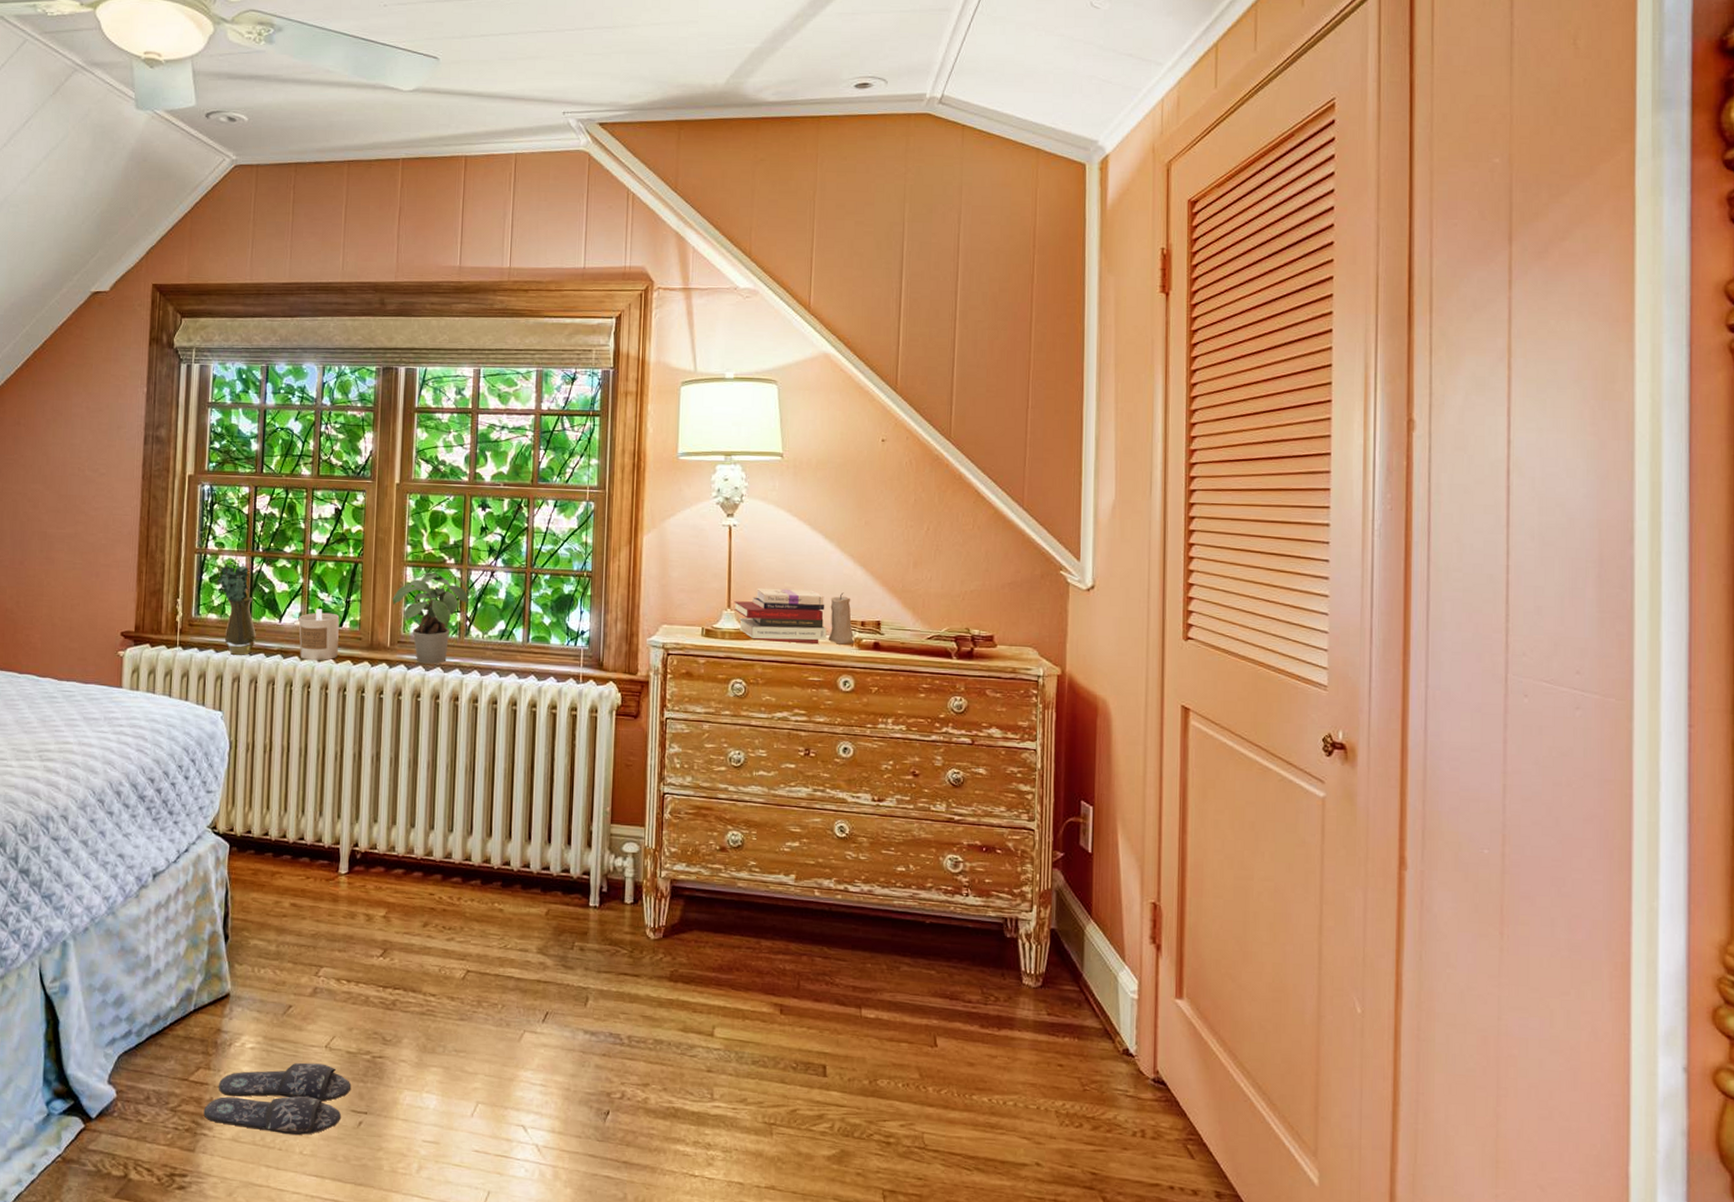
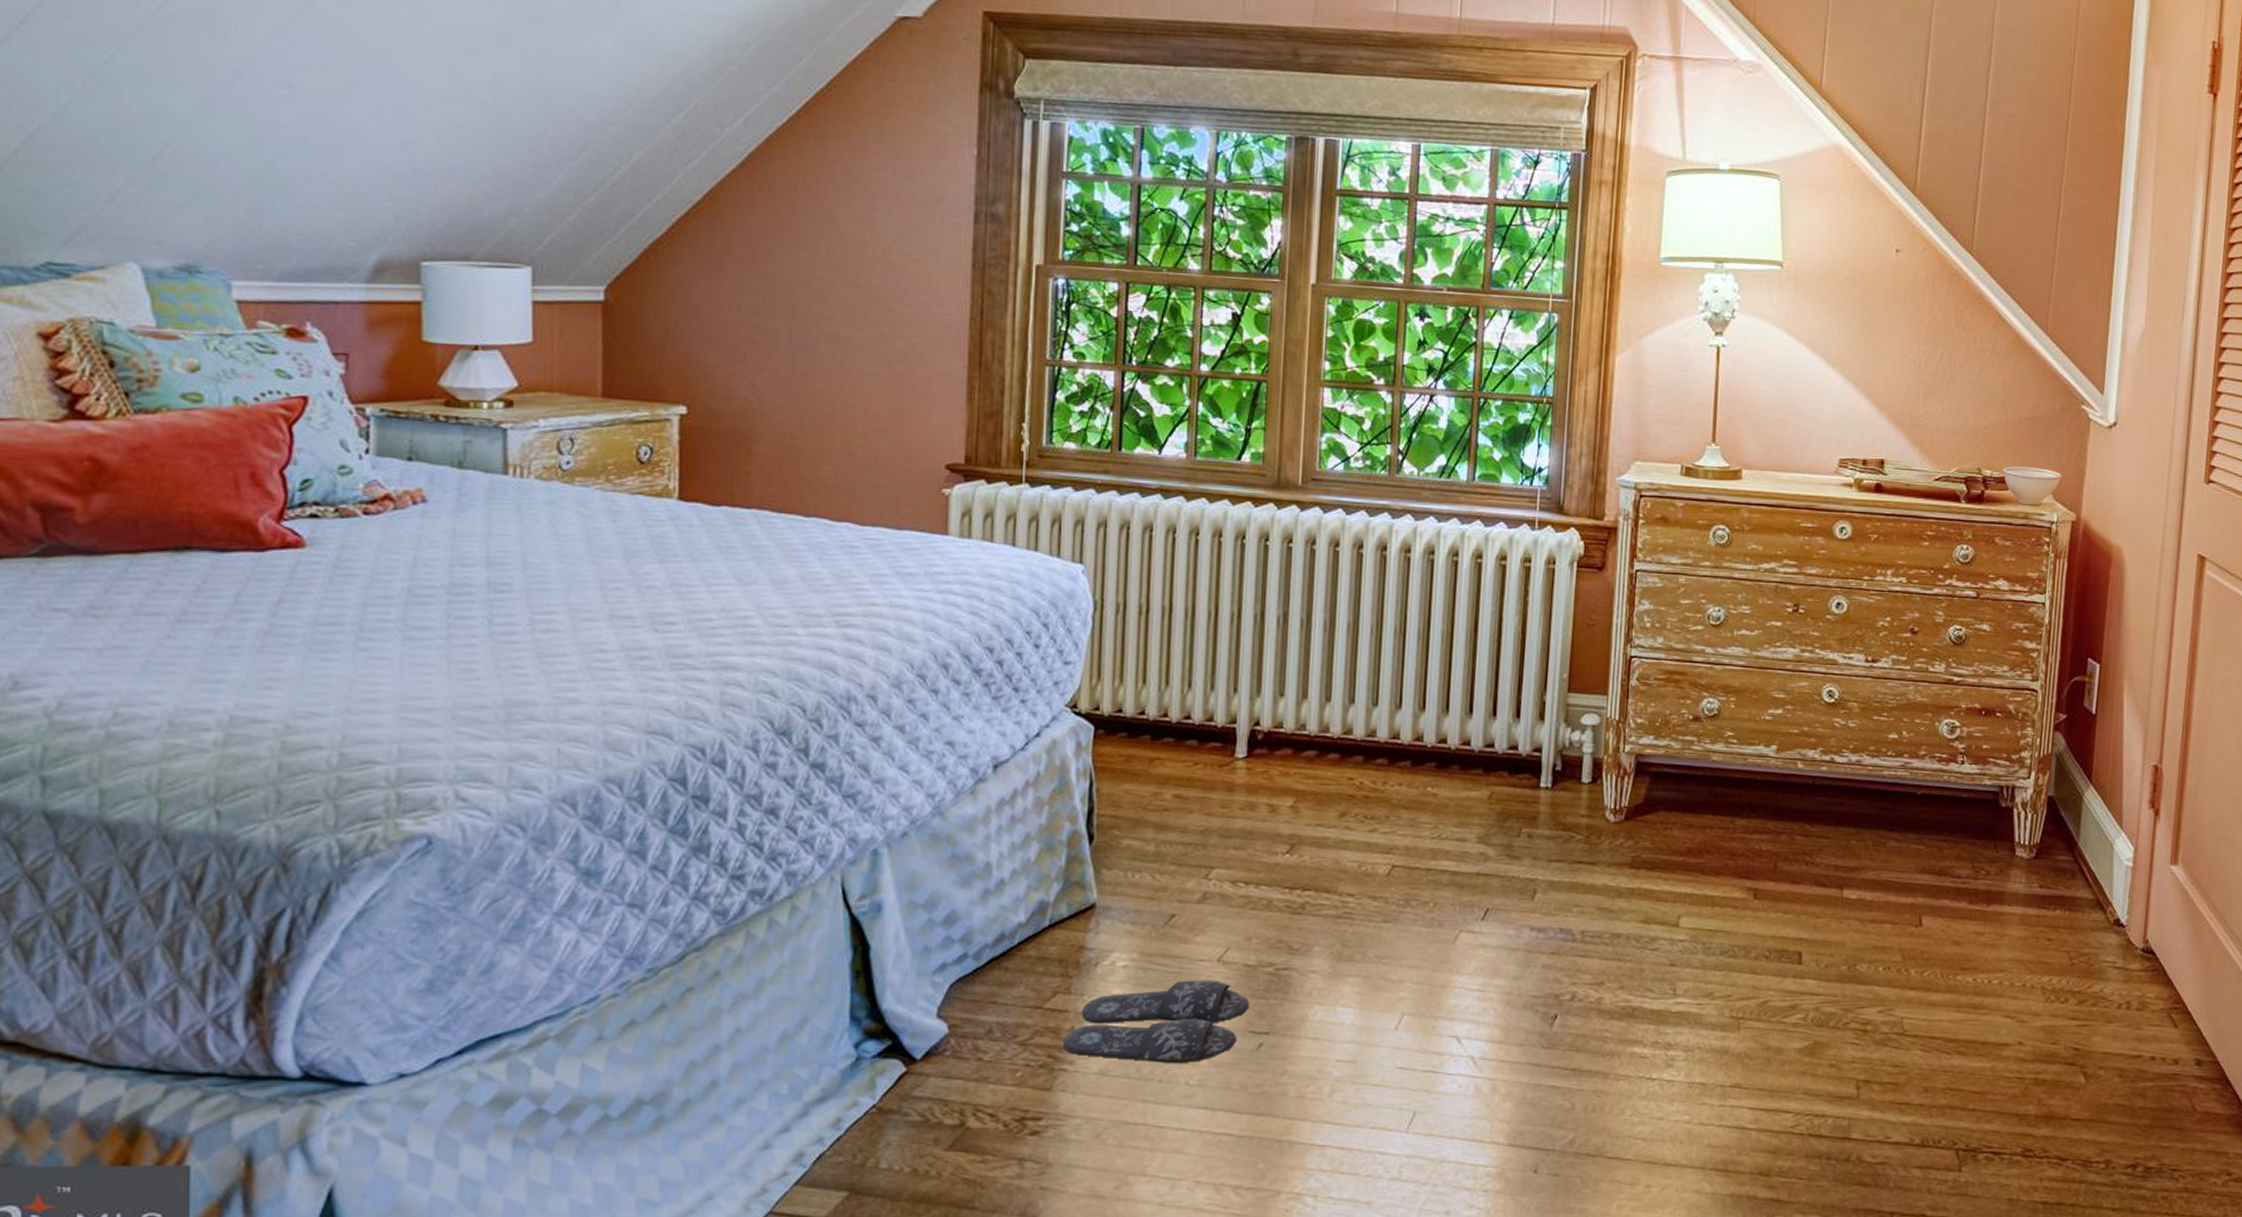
vase: present [218,561,256,655] -> none [1077,377,1128,495]
candle: present [299,608,339,661] -> none [1184,437,1237,502]
potted plant: present [392,572,472,664] -> none [1305,394,1406,507]
books: present [734,587,827,644] -> none [1719,419,1824,485]
candle: present [828,592,855,645] -> none [1825,426,1855,486]
bowl: none [989,626,1045,663] -> present [2002,466,2062,507]

